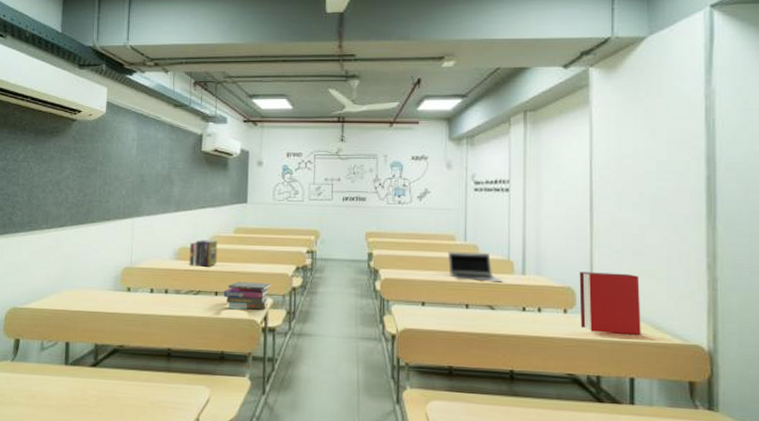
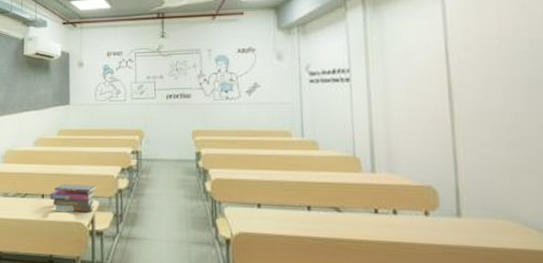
books: present [189,240,218,267] -> none [16,143,43,169]
laptop: present [447,252,503,283] -> none [283,149,349,182]
book: present [579,272,641,335] -> none [441,168,525,241]

